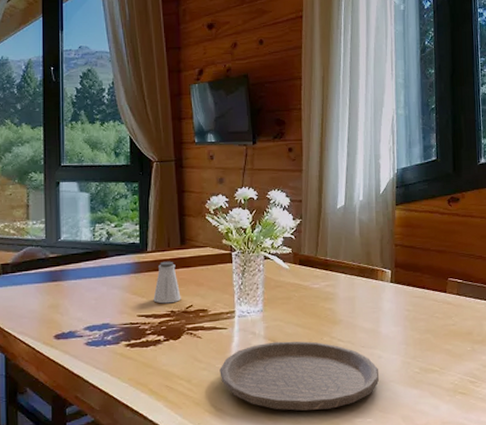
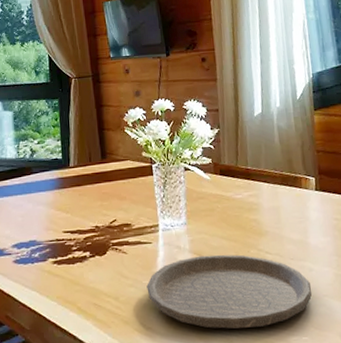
saltshaker: present [153,261,181,304] -> none [77,175,105,219]

